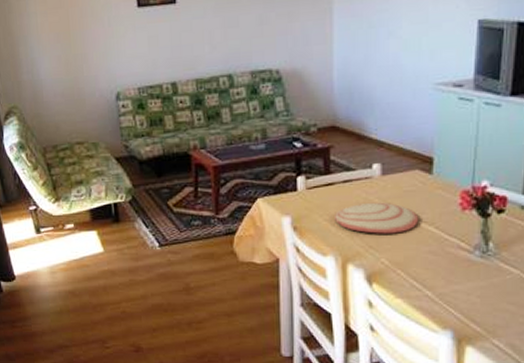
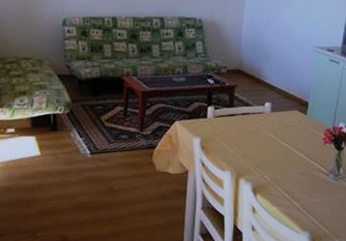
plate: present [335,202,419,234] -> none [234,132,295,158]

